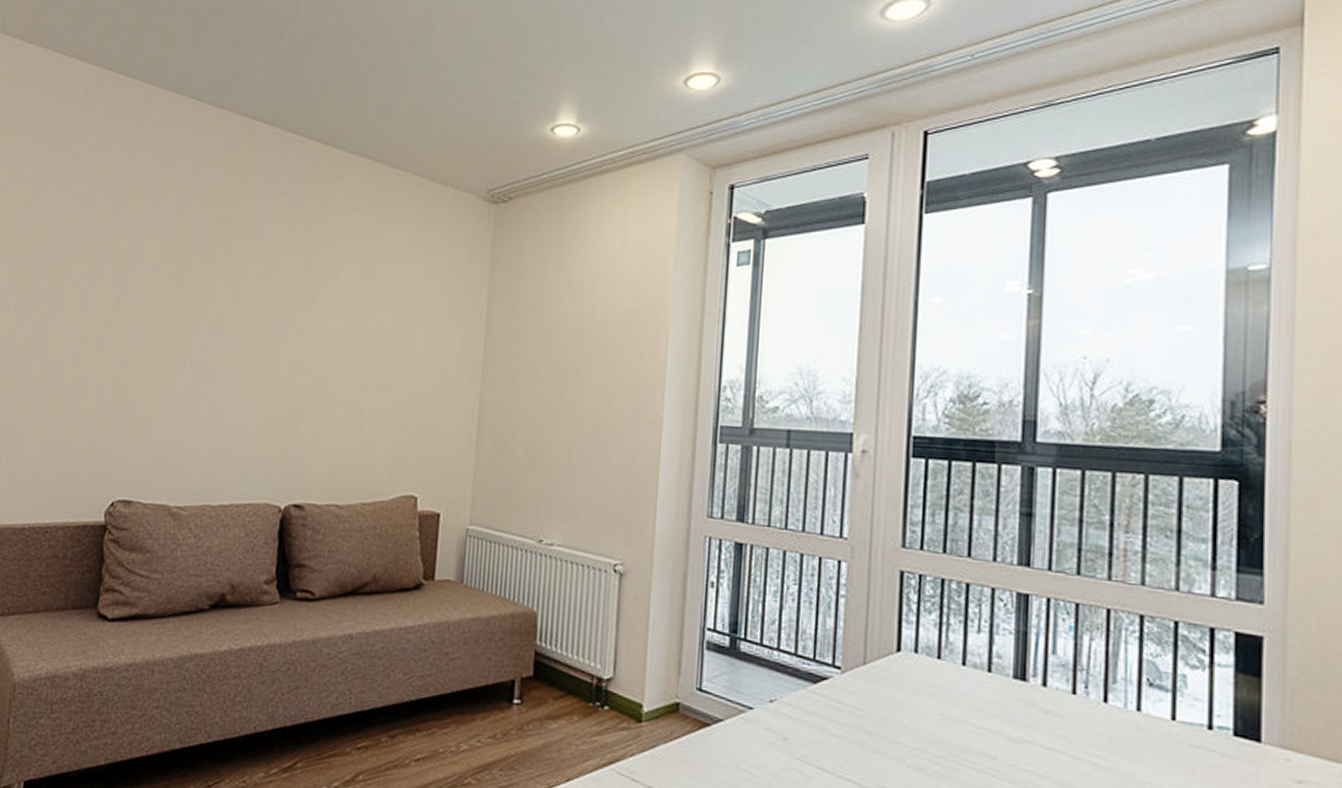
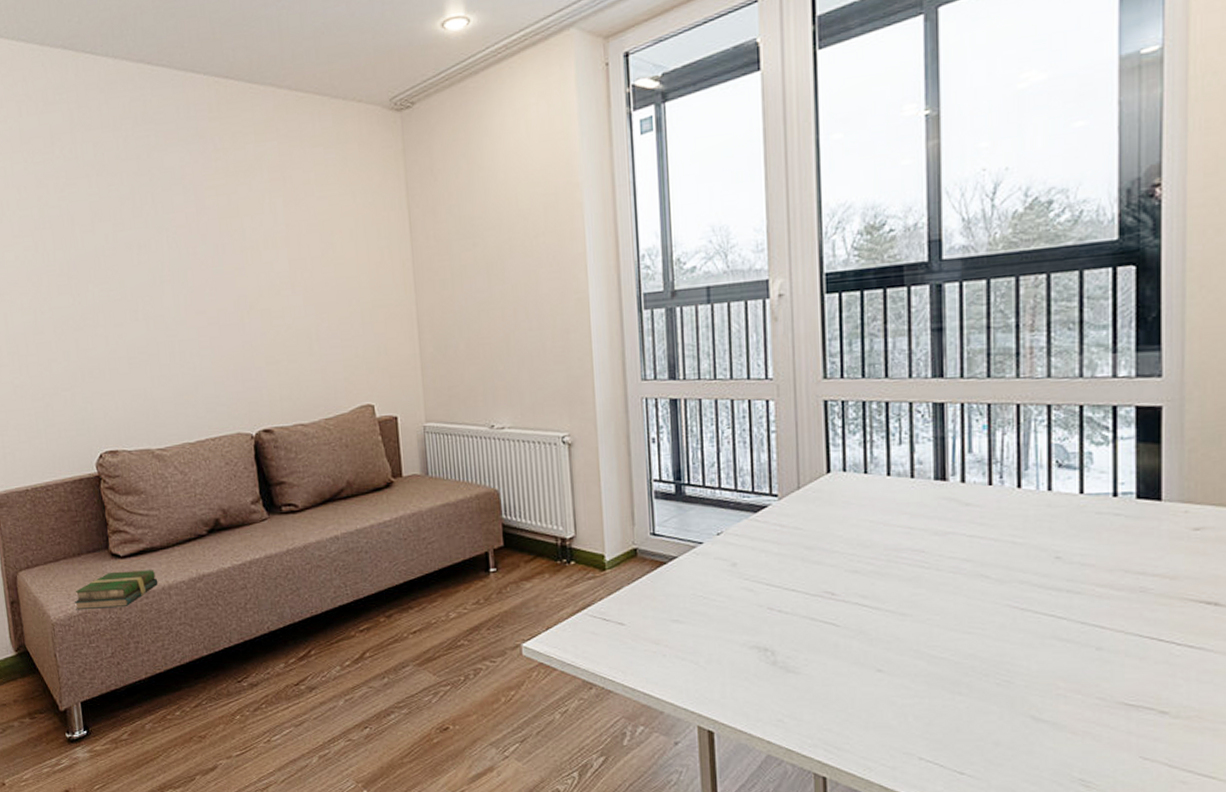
book: none [43,635,144,678] -> present [74,570,159,611]

